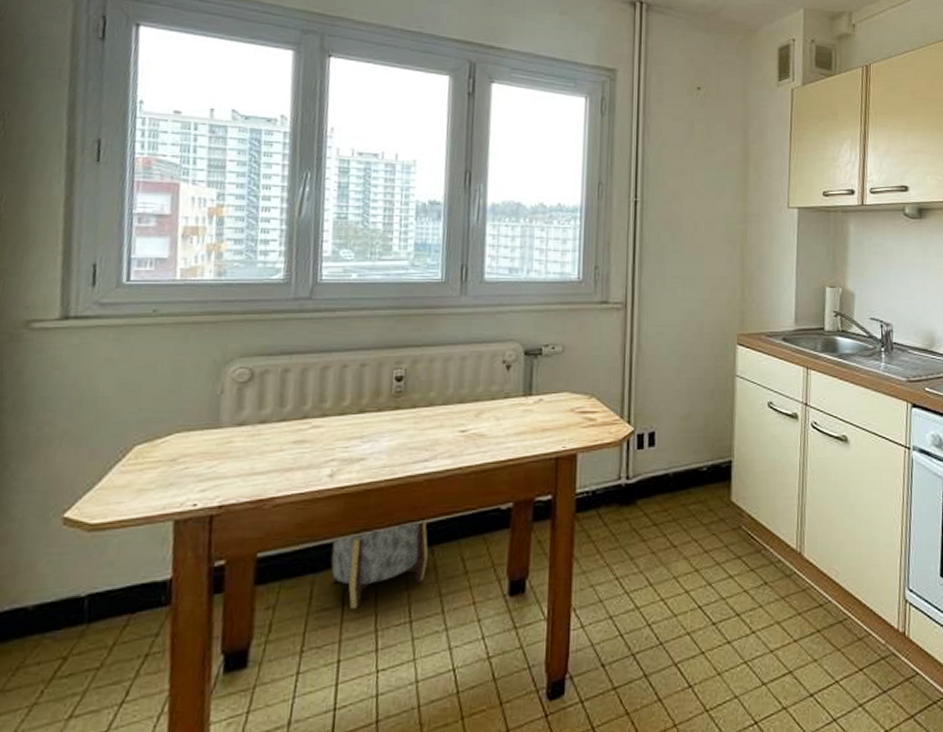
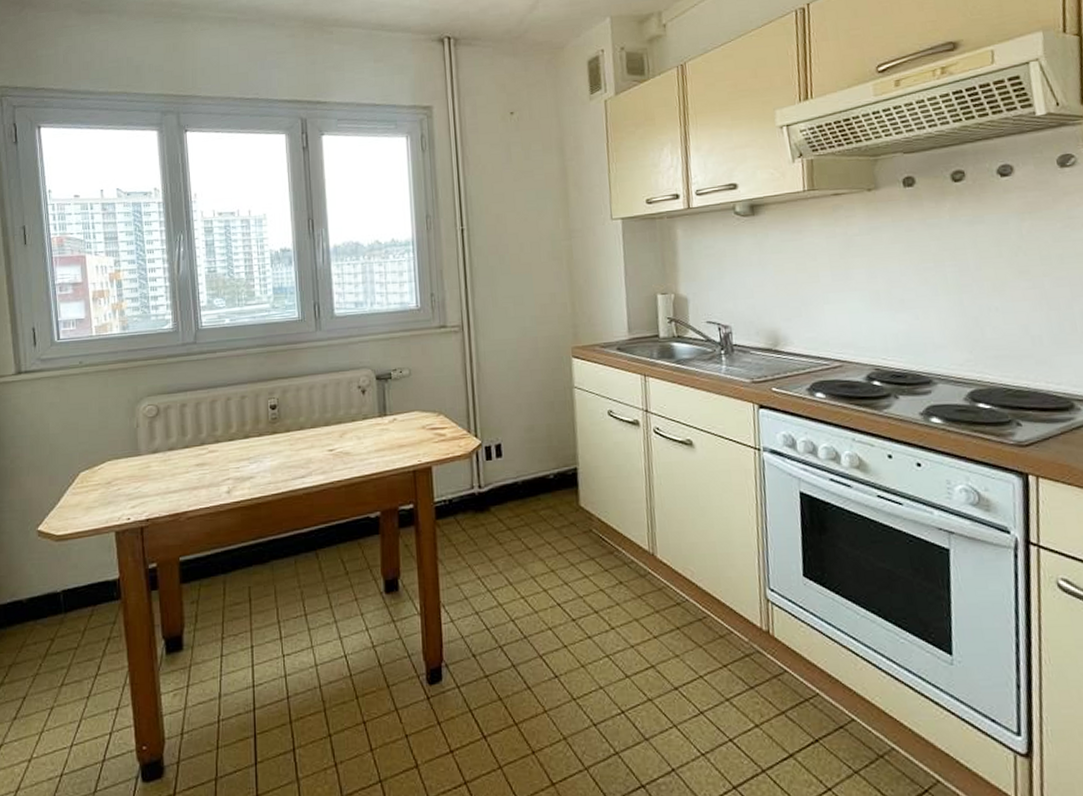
stool: present [330,518,429,610] -> none [235,527,314,604]

